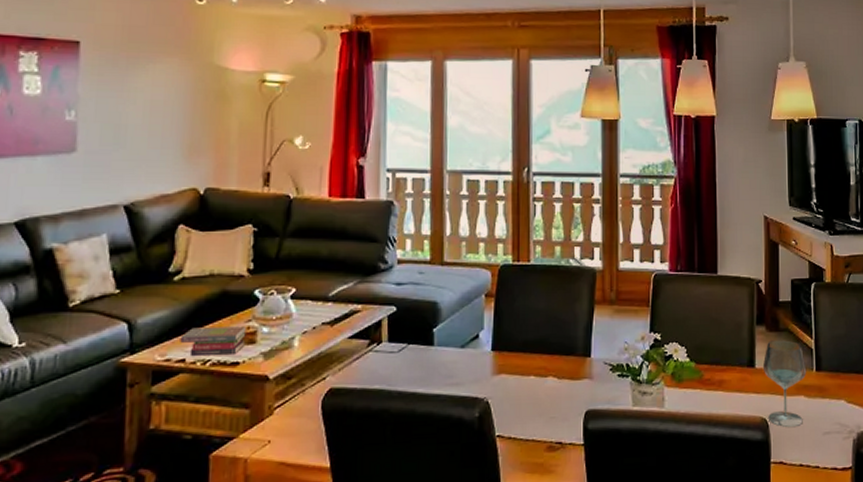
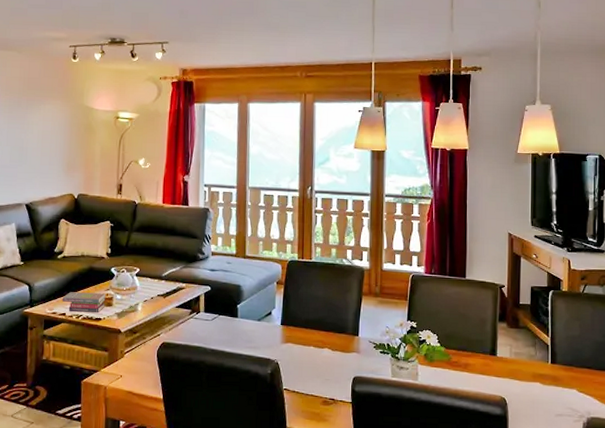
wine glass: present [762,340,807,428] -> none [503,335,543,408]

